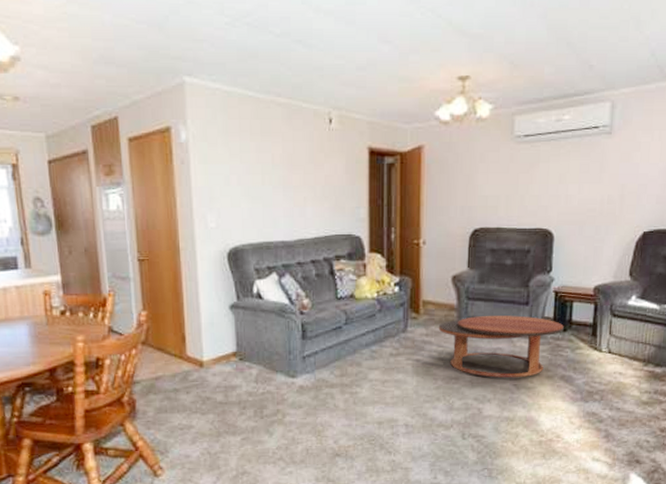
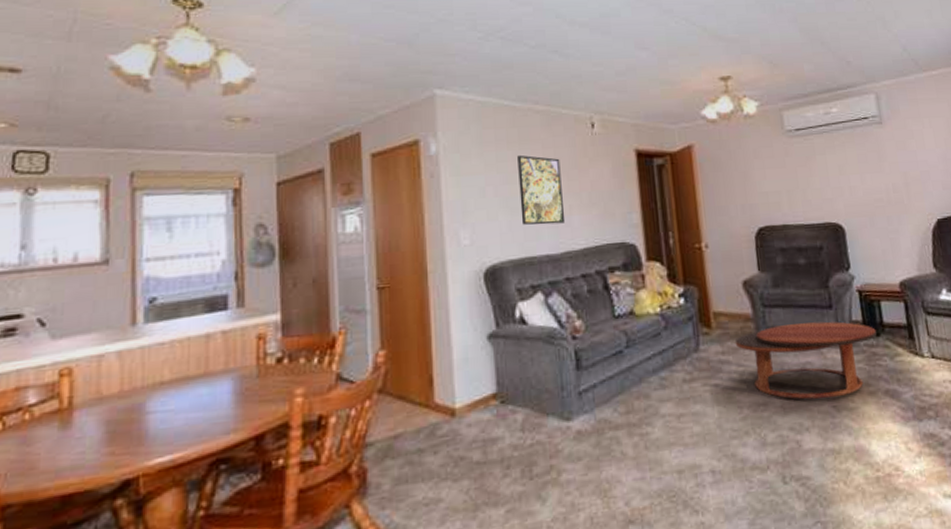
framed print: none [259,146,300,214] -> present [517,154,566,225]

